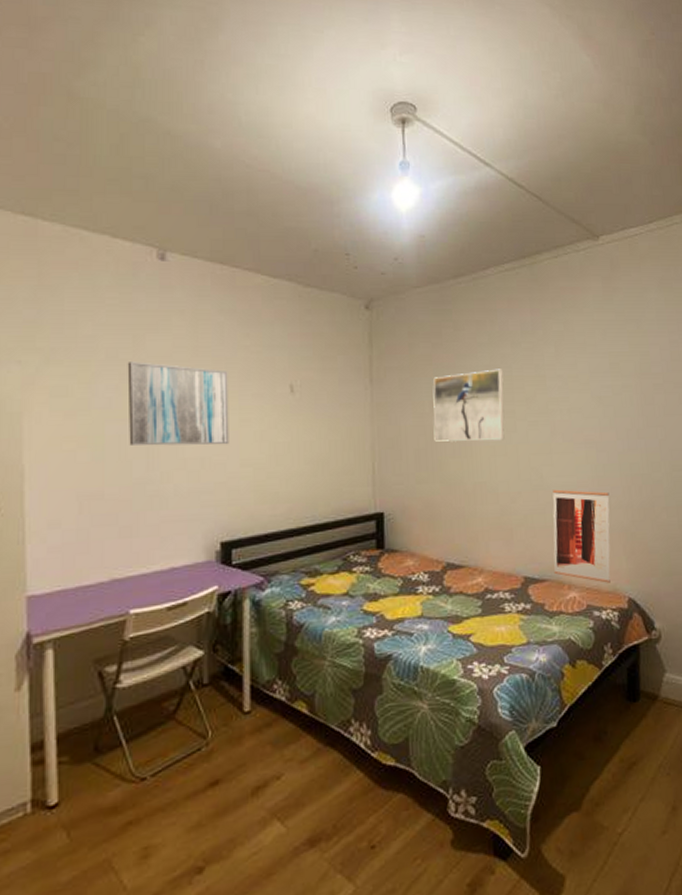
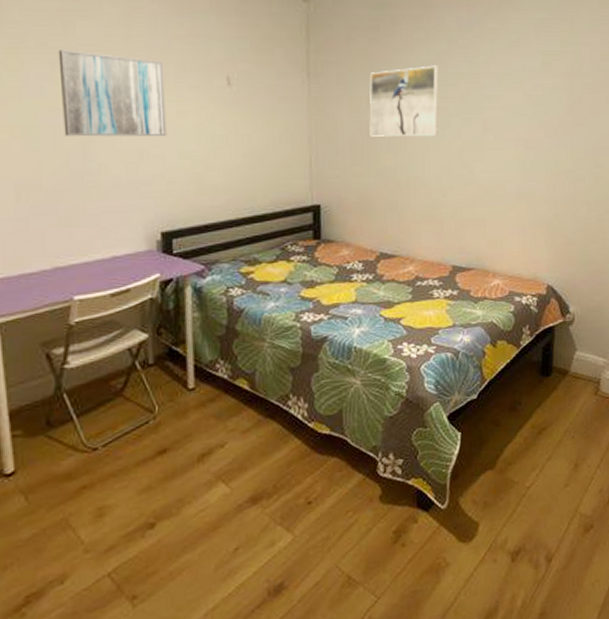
wall art: present [552,489,611,583] -> none [480,184,535,272]

